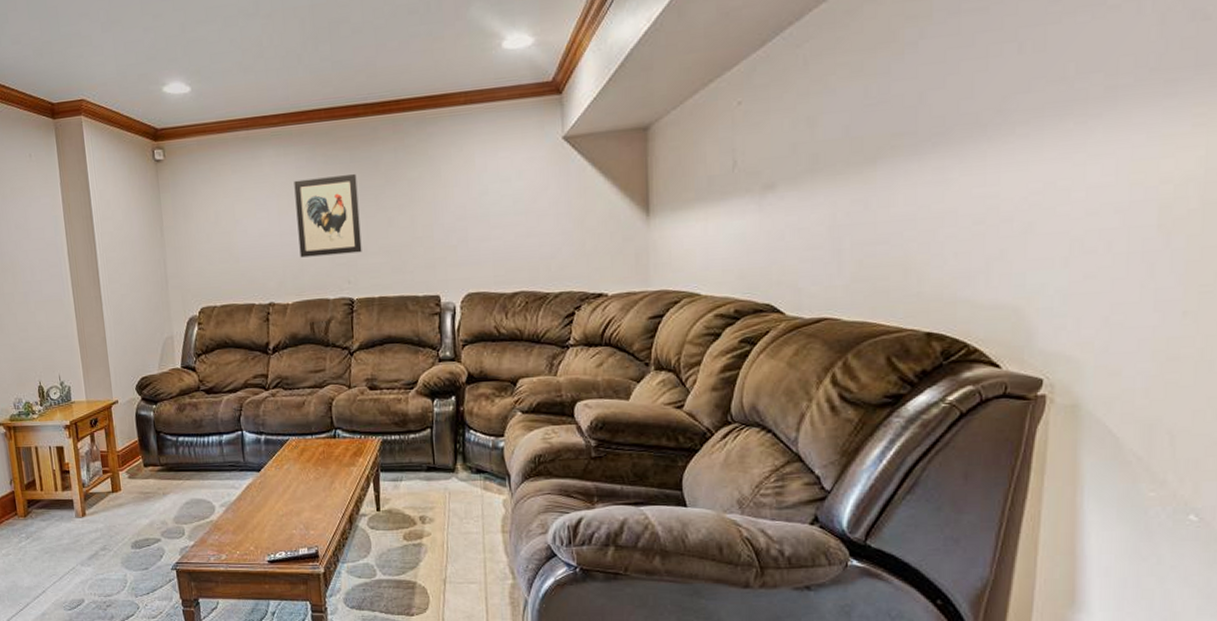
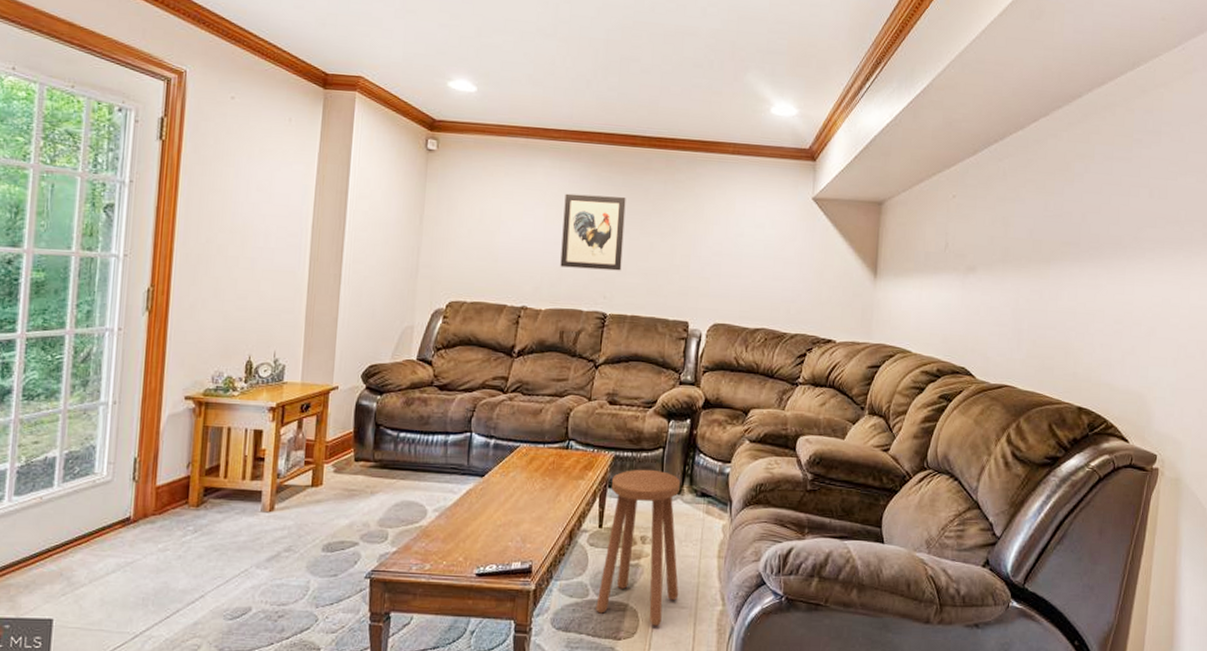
stool: none [382,450,466,601] -> present [596,469,680,626]

